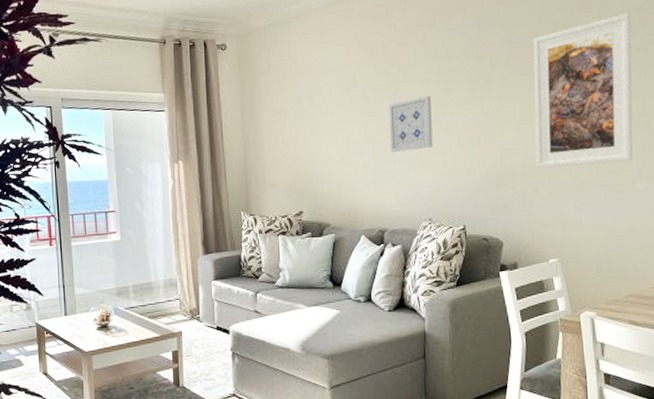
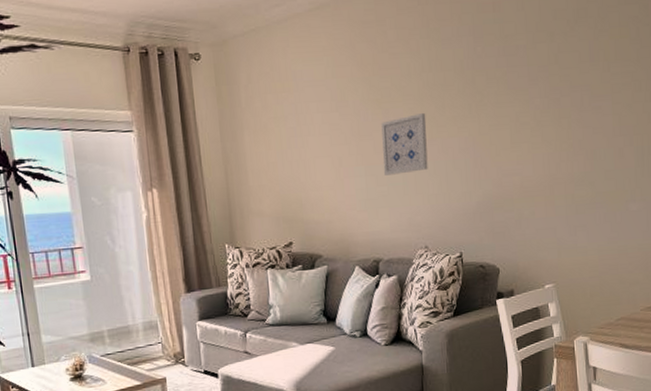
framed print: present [533,13,633,168] -> none [530,23,627,190]

